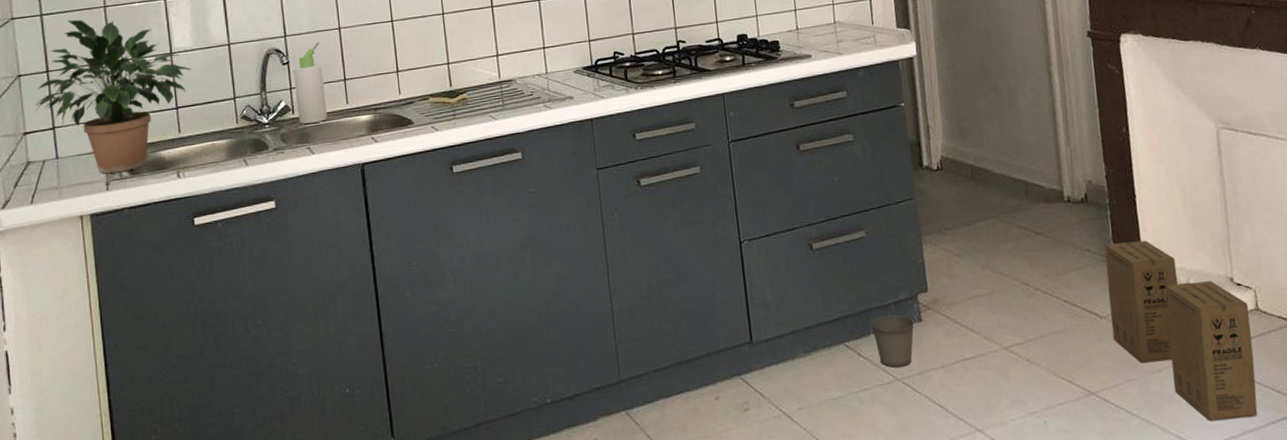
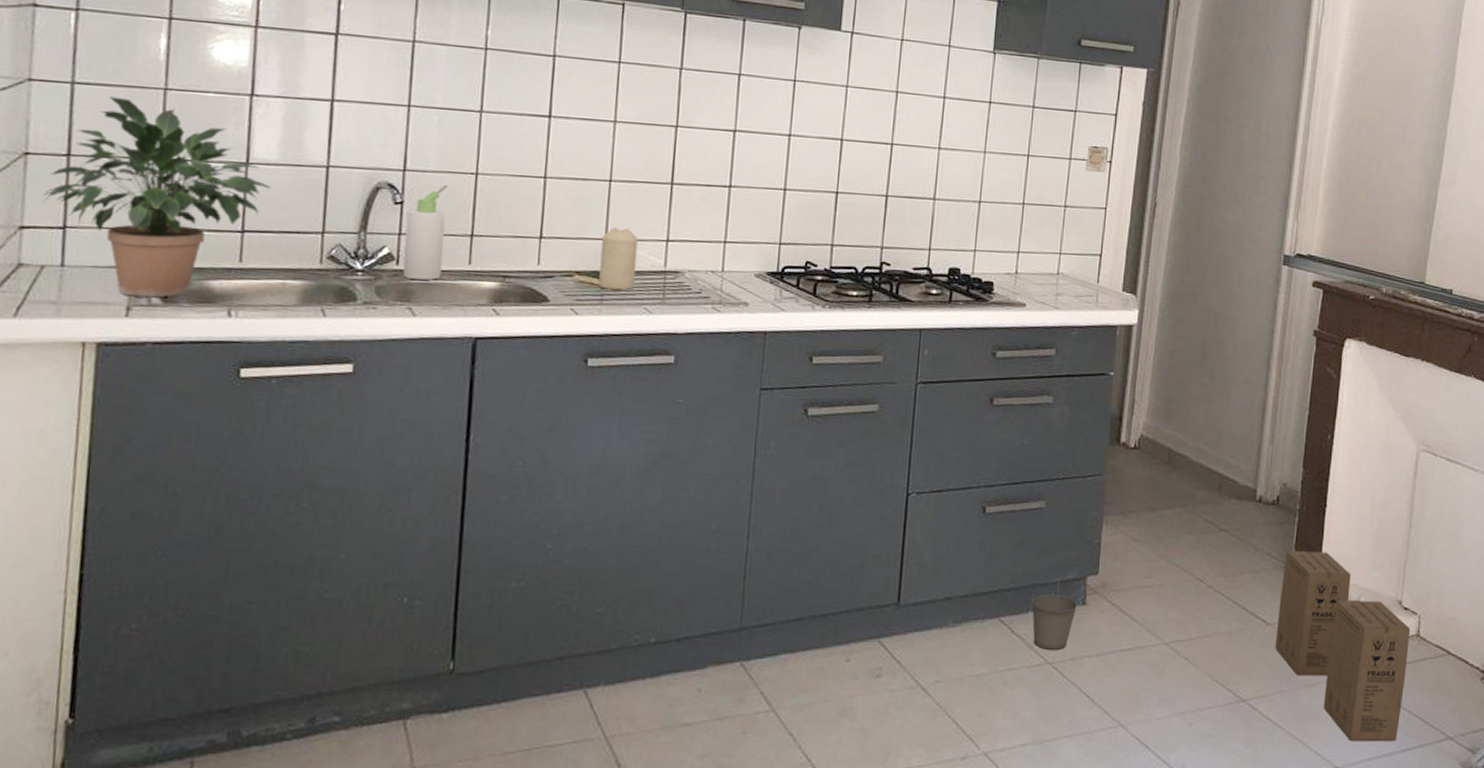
candle: none [445,51,478,106] -> present [598,227,638,291]

